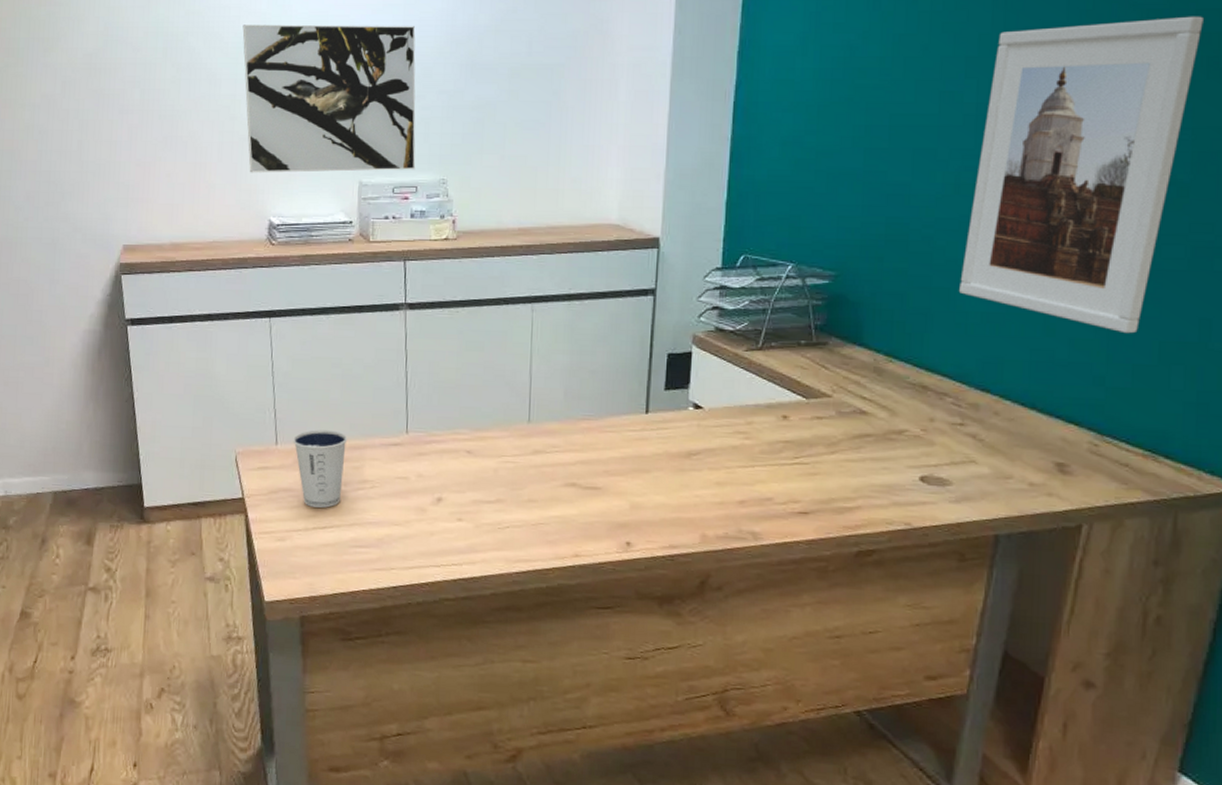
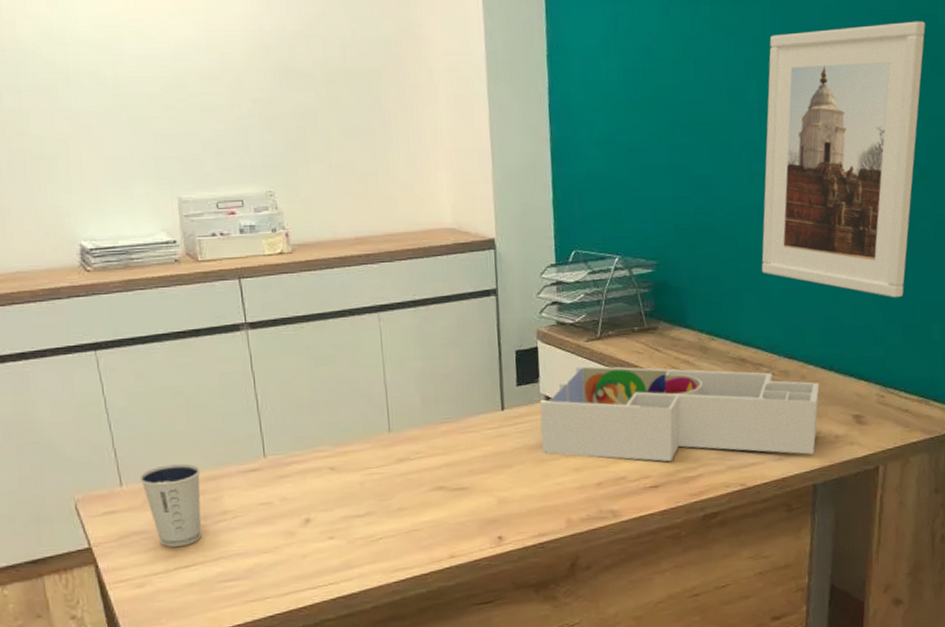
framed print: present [242,24,416,173] -> none [19,29,239,194]
desk organizer: none [683,375,1016,501] -> present [540,365,820,462]

